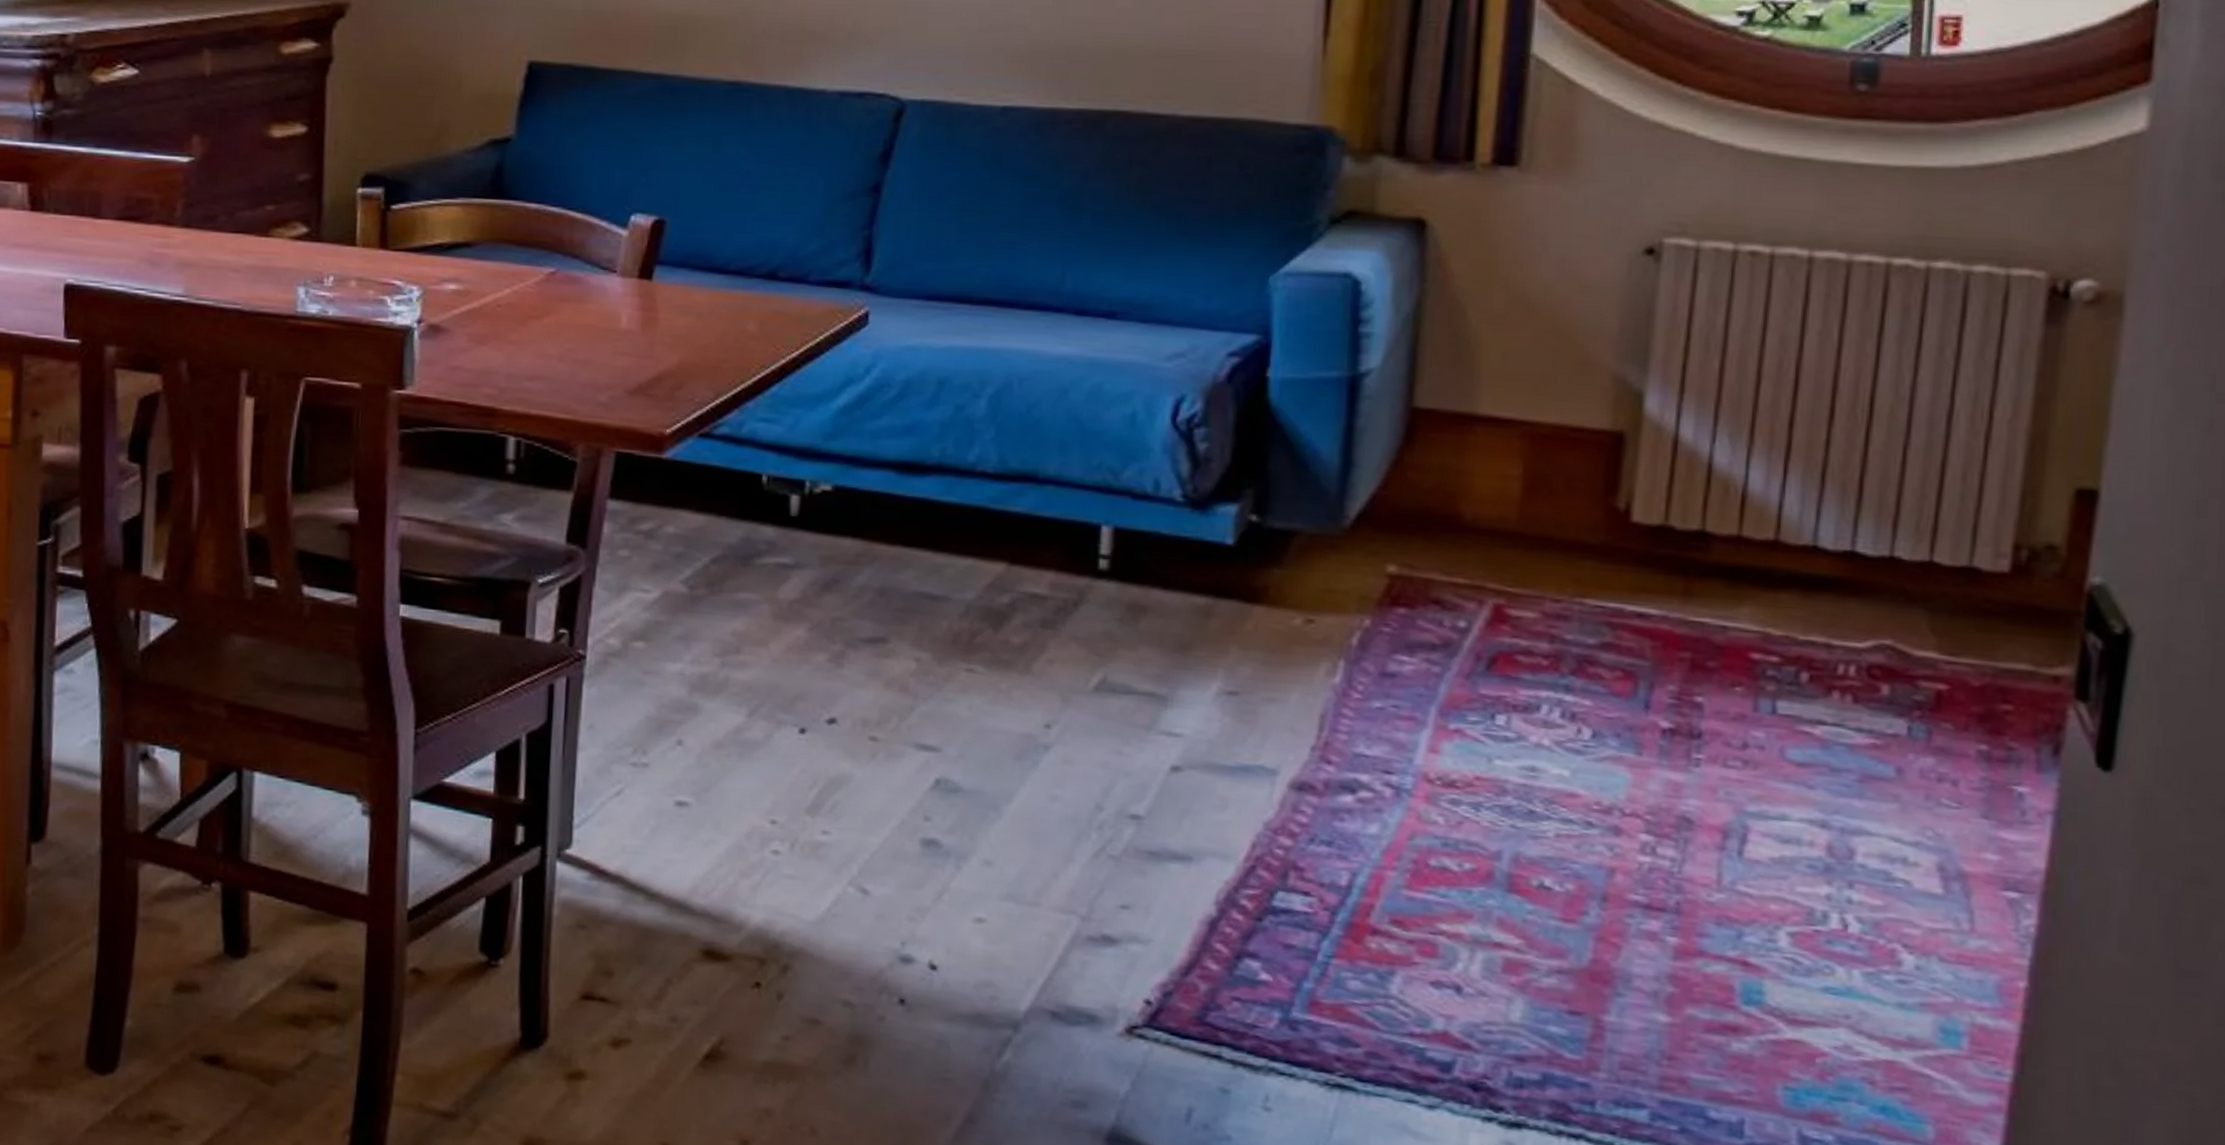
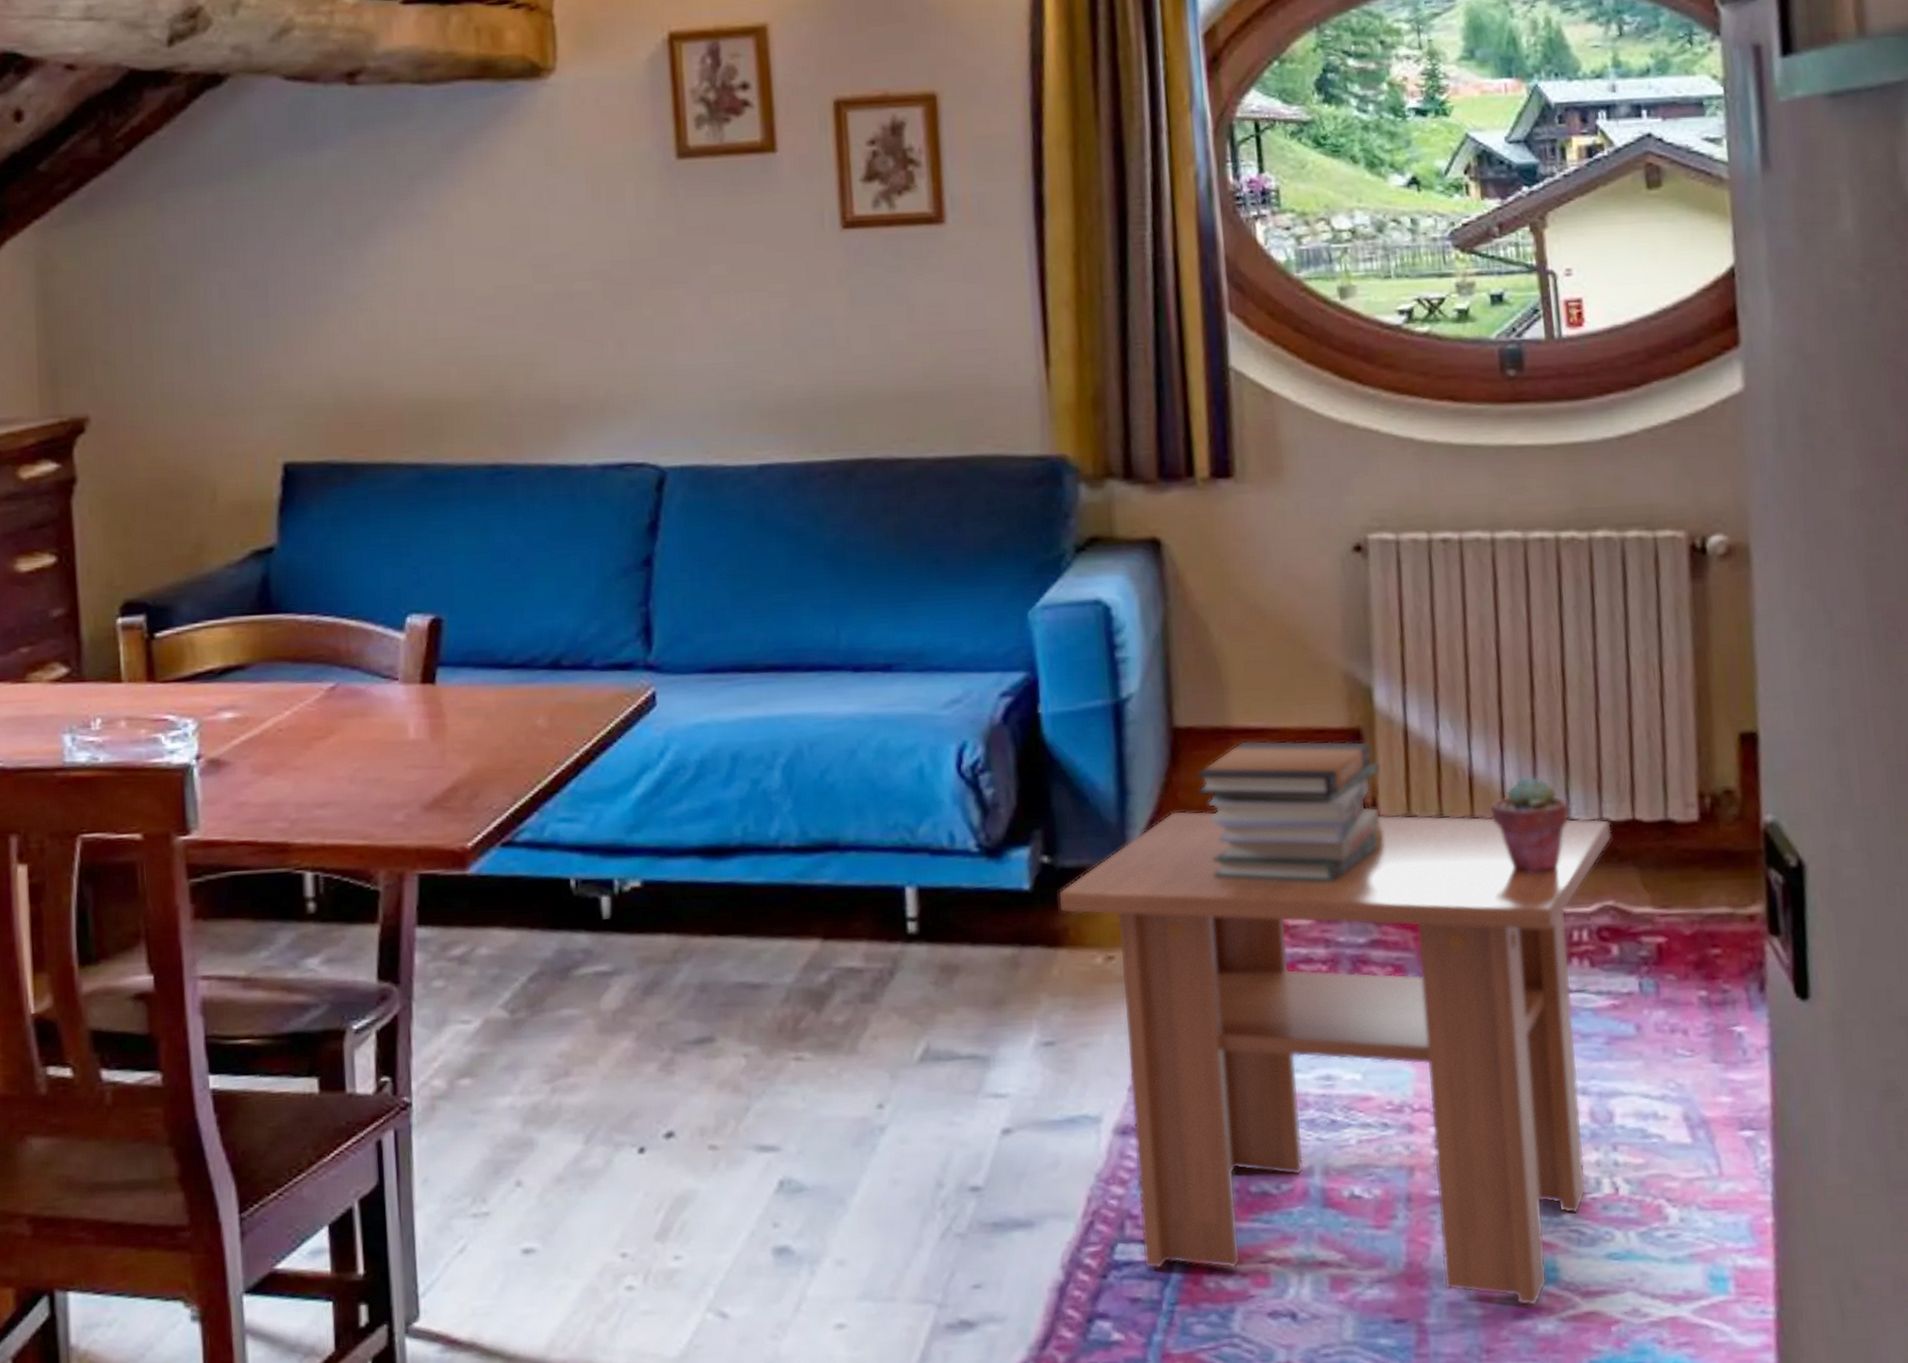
coffee table: none [1261,488,1902,1023] -> present [1057,810,1612,1306]
book stack: none [1429,429,1642,580] -> present [1195,740,1384,883]
potted succulent: none [1761,502,1856,602] -> present [1490,775,1570,874]

